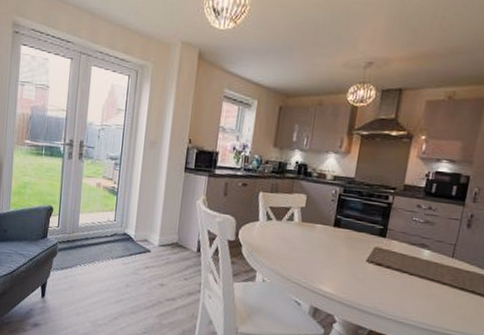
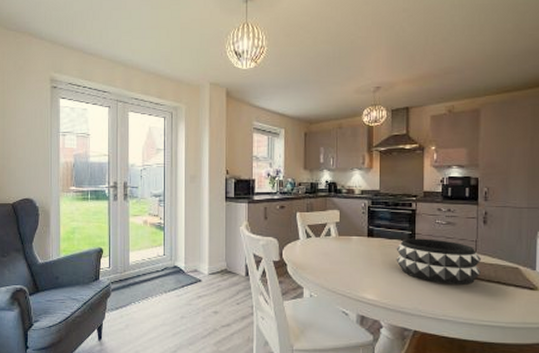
decorative bowl: none [361,233,458,290] -> present [396,238,482,285]

